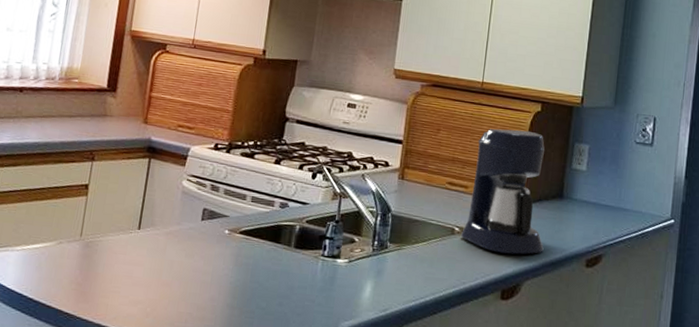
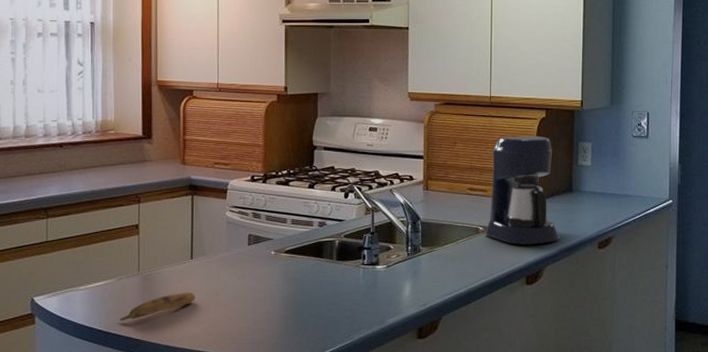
banana: none [52,265,137,291] -> present [119,292,195,321]

